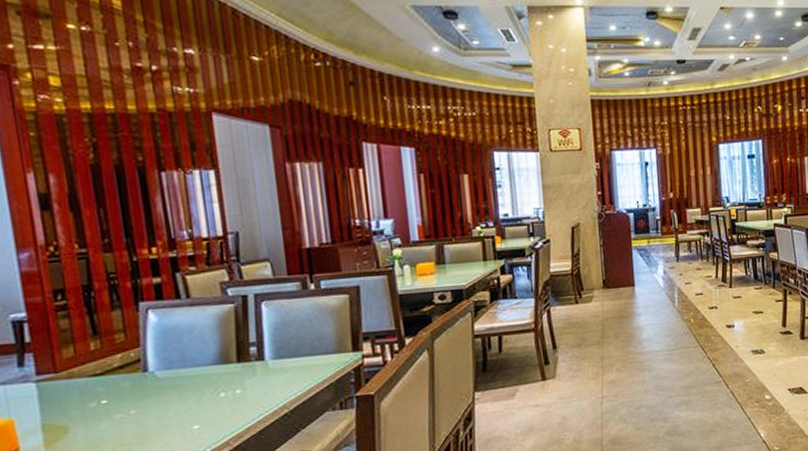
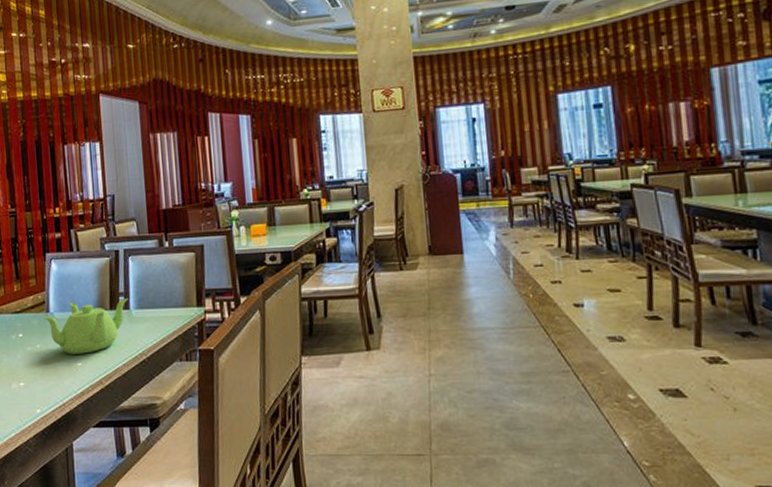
teapot: none [137,348,263,418] -> present [42,298,128,354]

